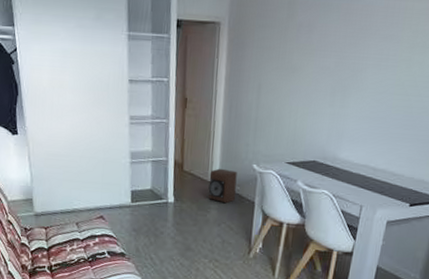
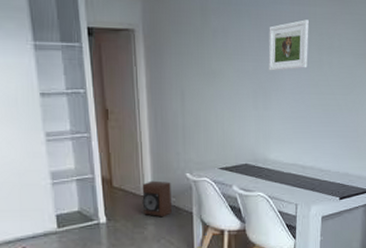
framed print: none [351,15,404,69] -> present [268,19,309,71]

